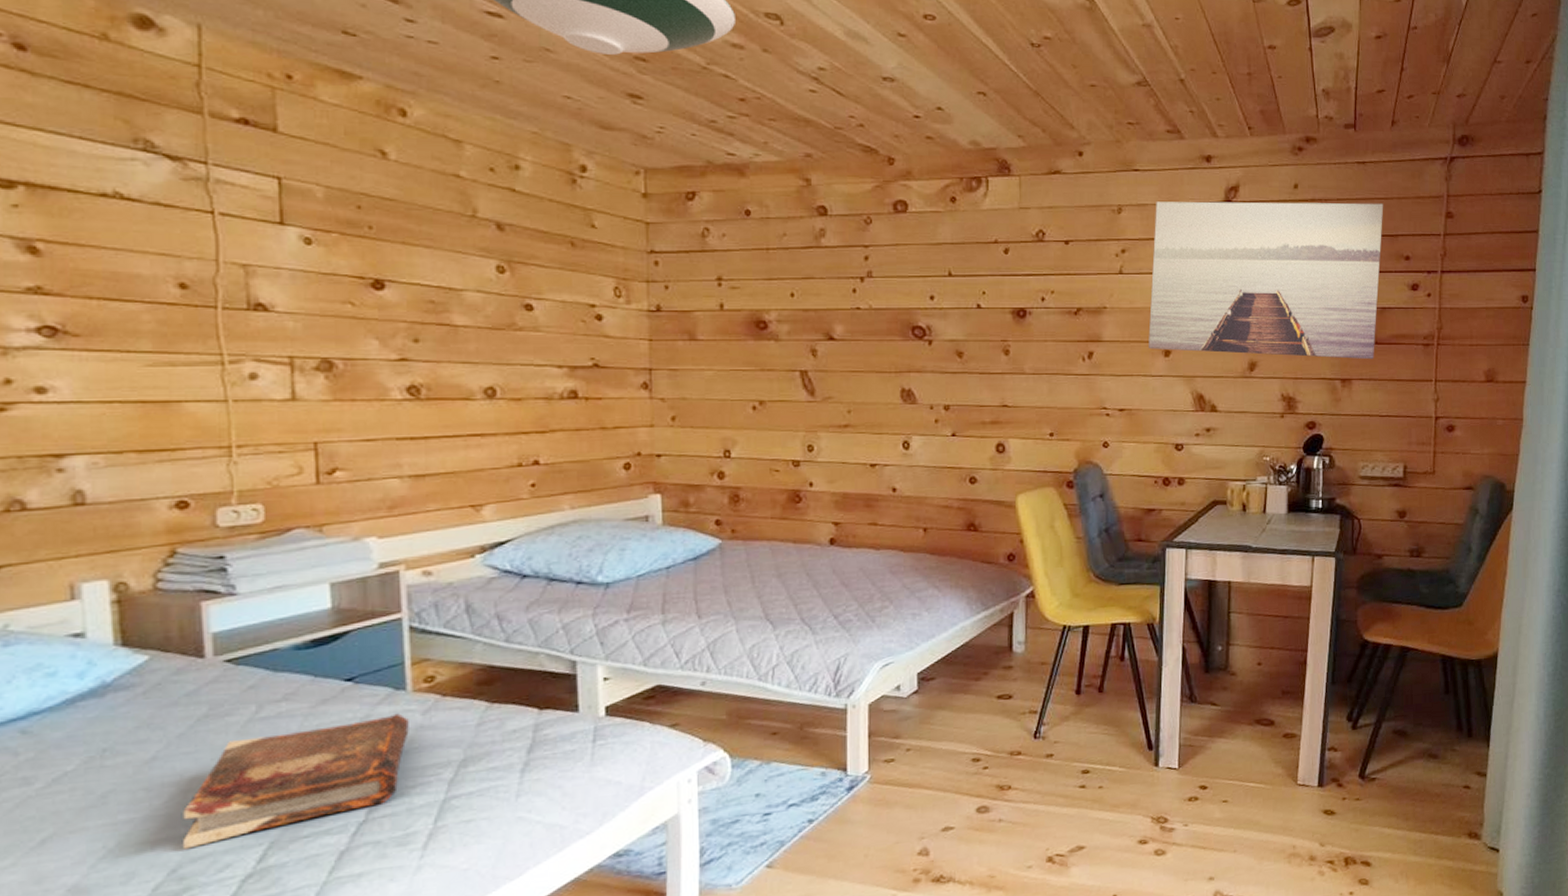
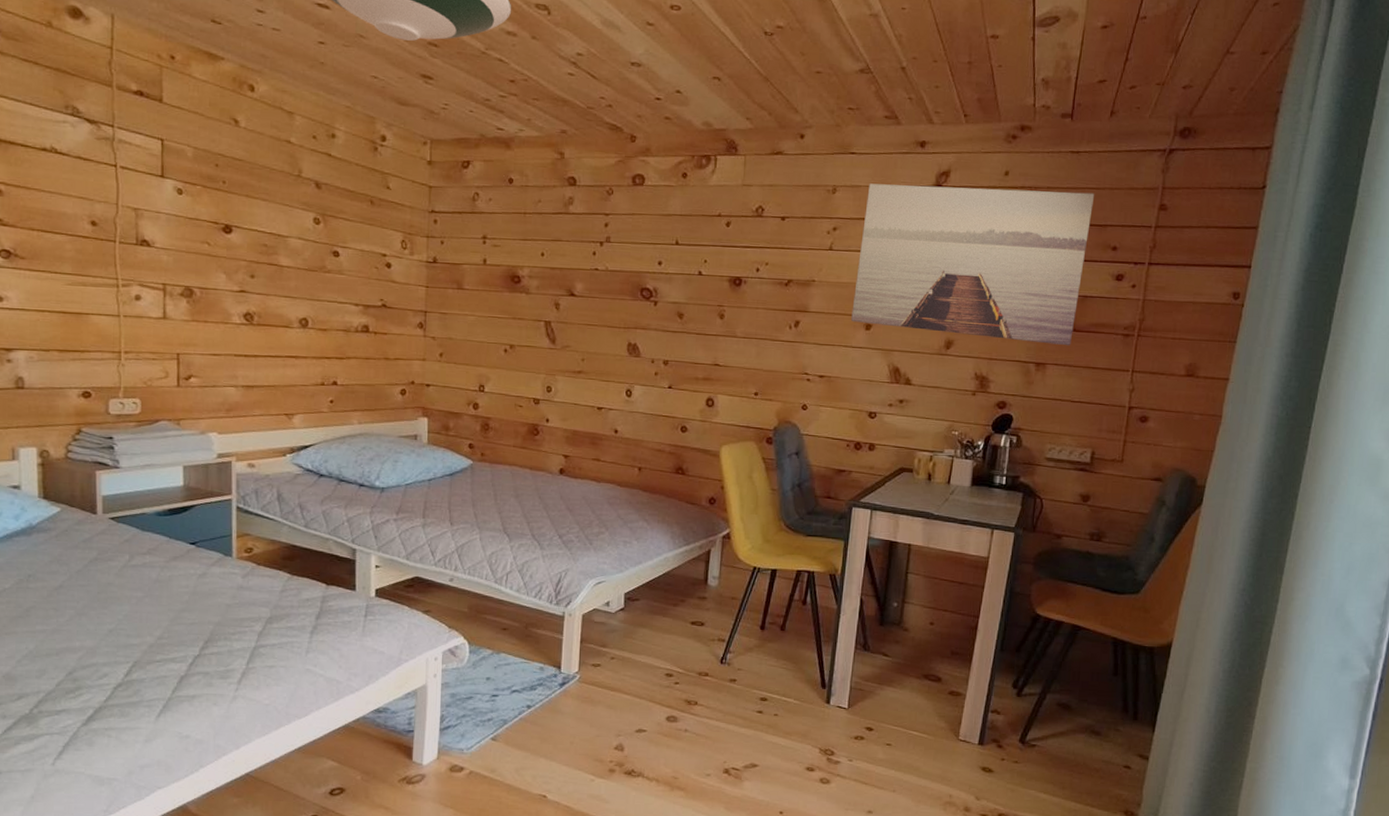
book: present [183,713,409,849] -> none [77,574,233,658]

